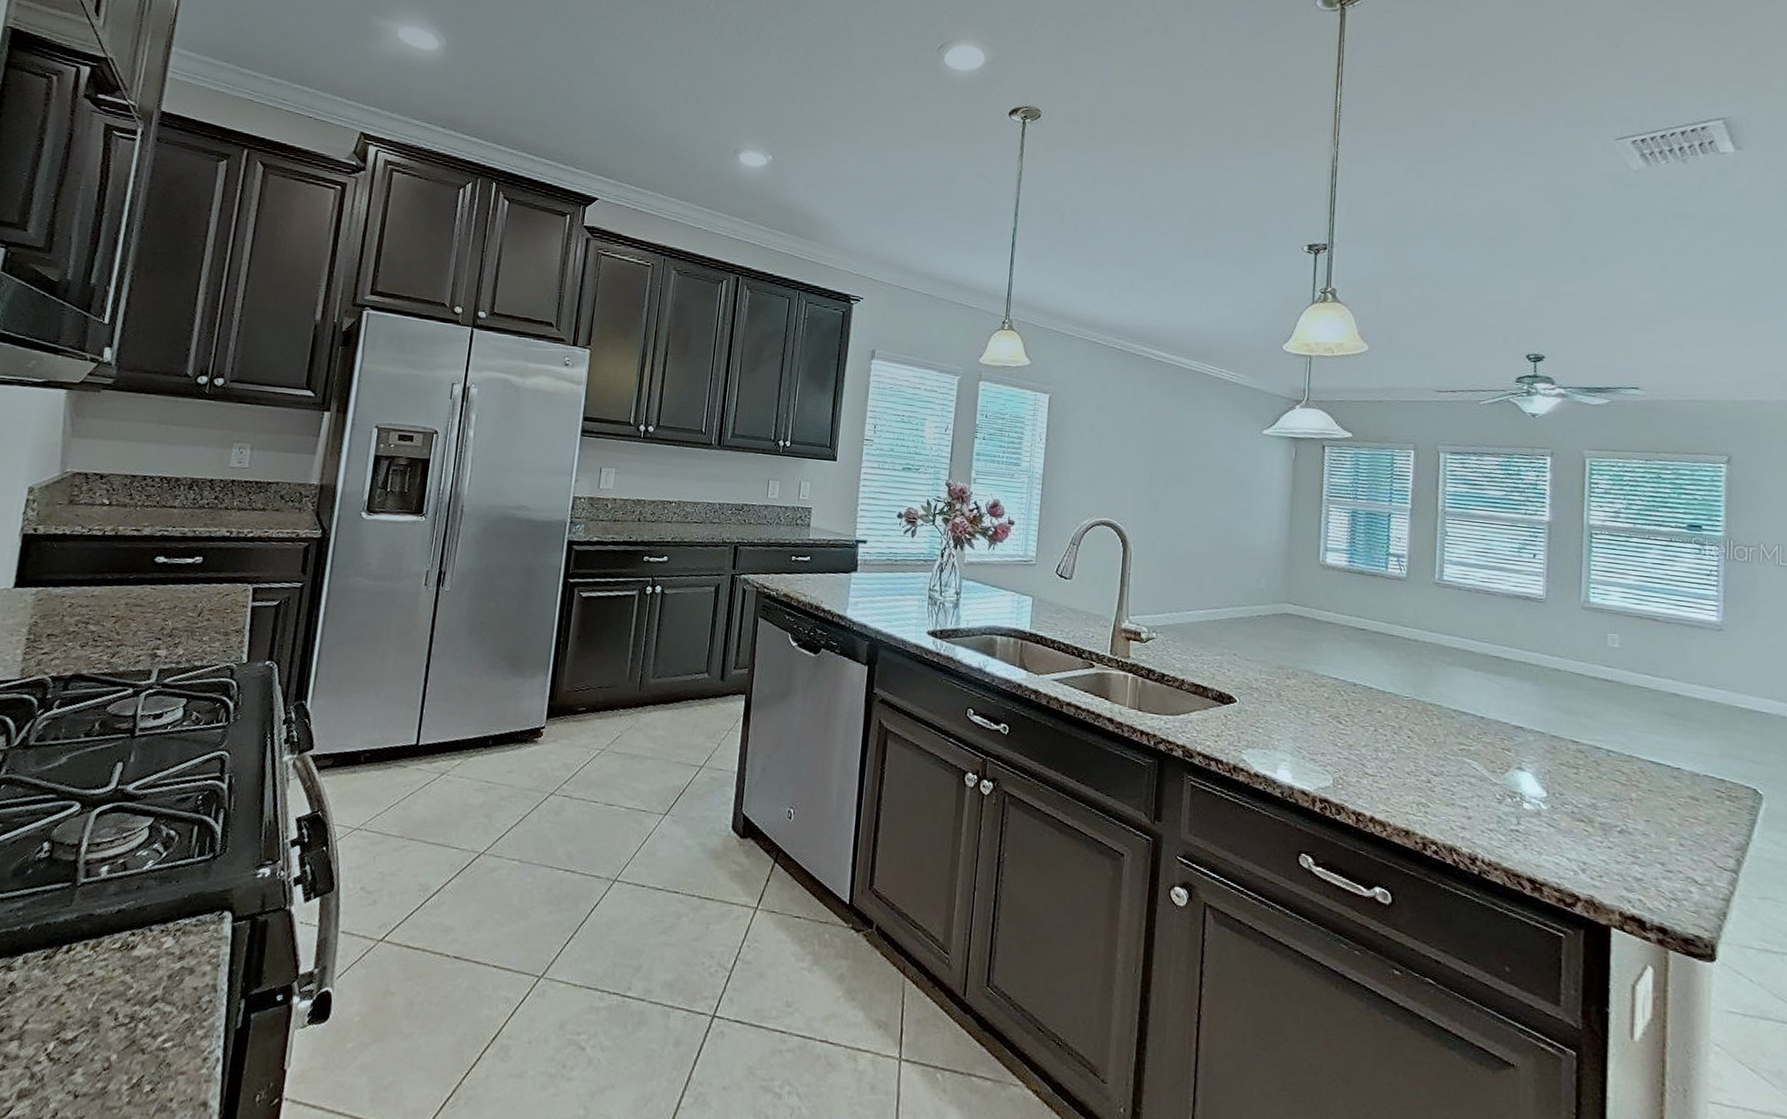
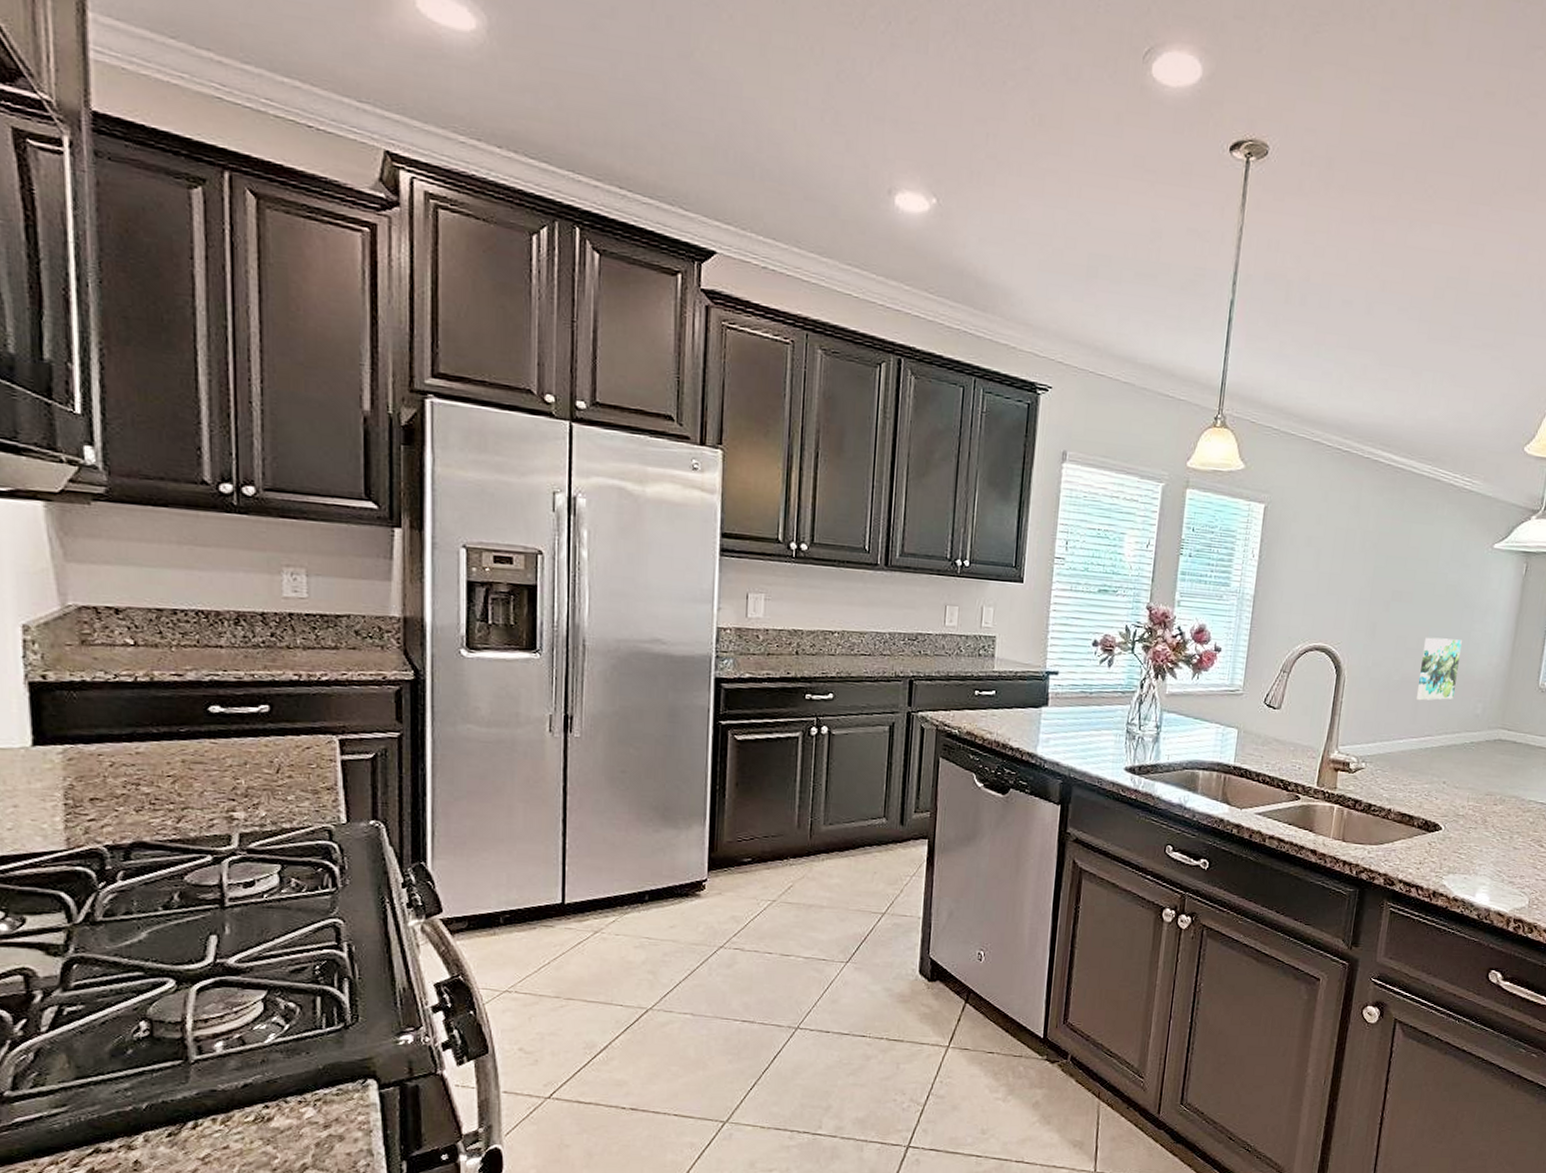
wall art: none [1201,514,1241,574] -> present [1417,637,1462,701]

